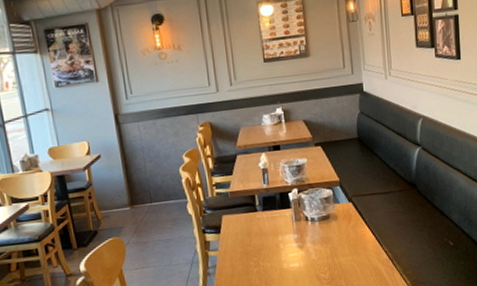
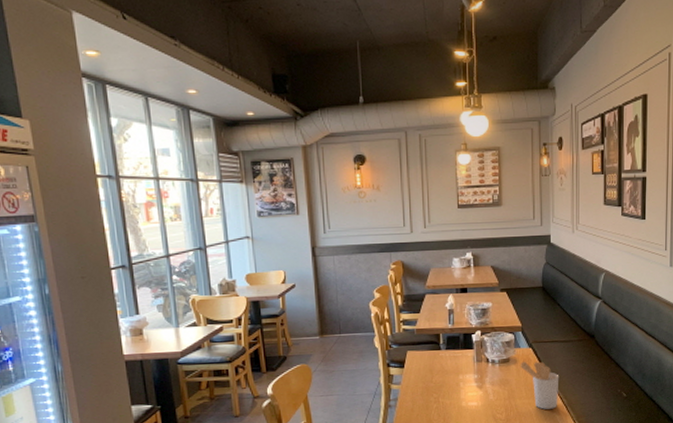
utensil holder: none [341,216,383,265] -> present [521,361,559,410]

